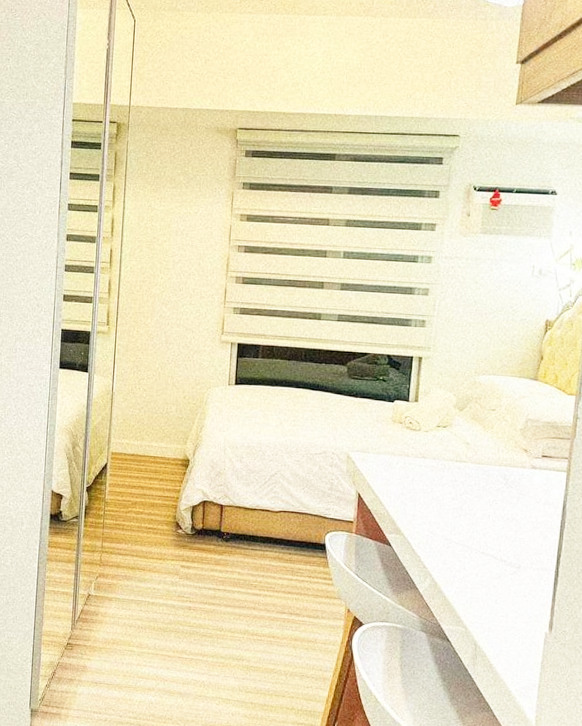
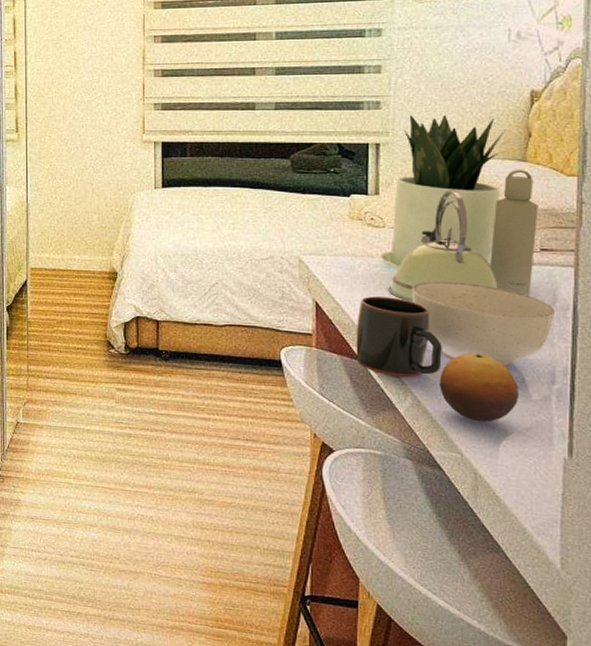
mug: none [388,490,459,562] -> present [356,296,443,378]
planter: none [414,334,524,469] -> present [379,115,506,271]
kettle: none [419,401,507,497] -> present [388,190,498,303]
bowl: none [437,479,550,555] -> present [411,281,556,367]
fruit: none [453,542,516,602] -> present [439,353,520,422]
bottle: none [502,387,544,495] -> present [490,170,539,296]

